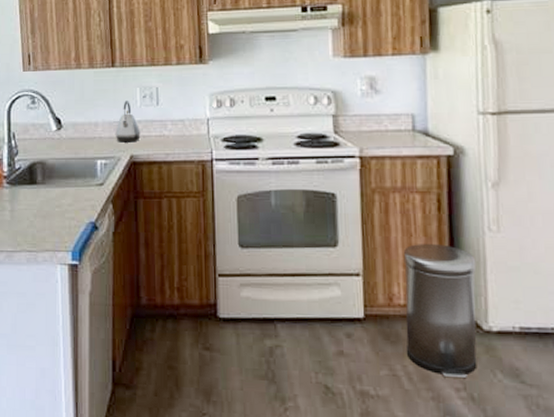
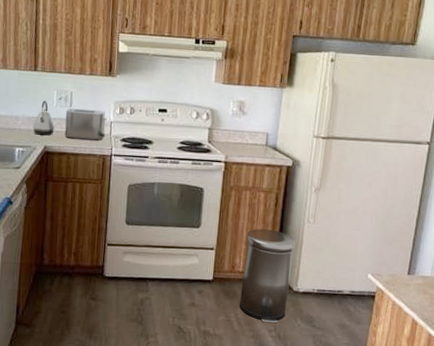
toaster: none [151,105,203,143] -> present [65,108,107,141]

